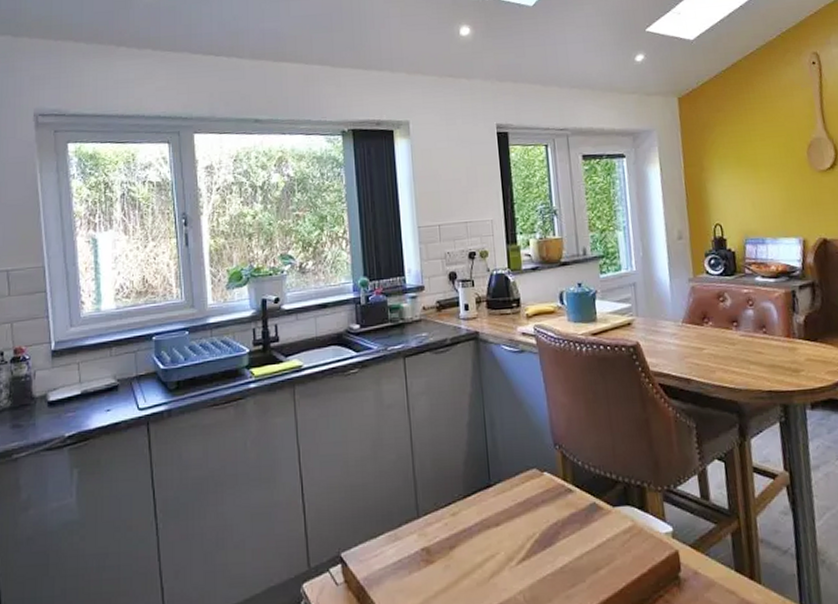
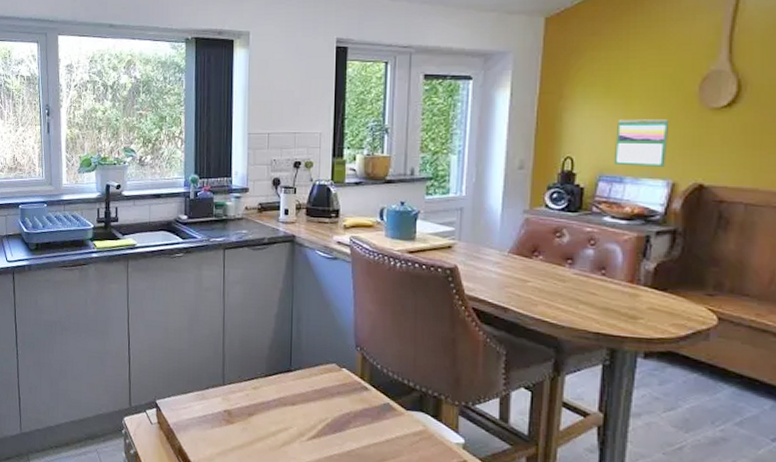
calendar: none [751,183,795,228] -> present [615,119,670,167]

